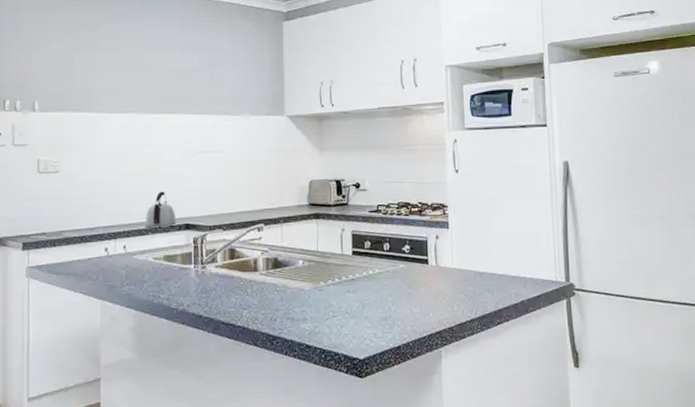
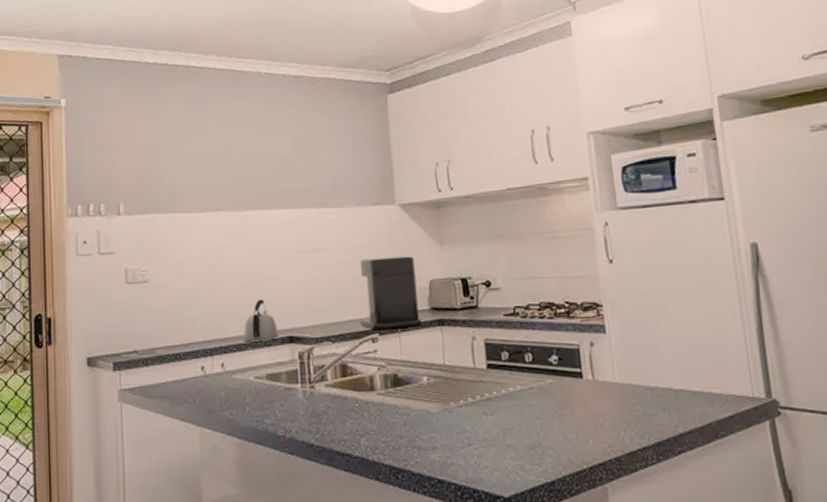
coffee maker: none [248,159,301,221] -> present [359,256,422,331]

